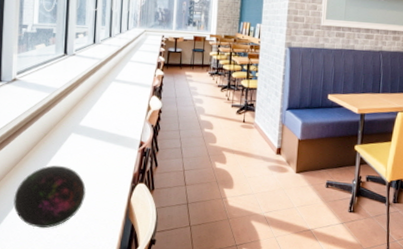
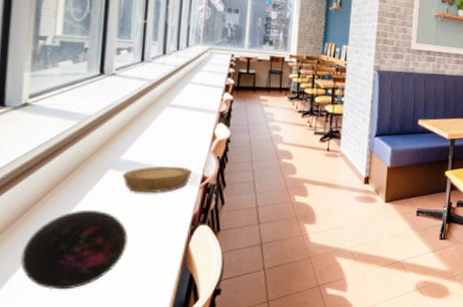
bowl: none [80,131,133,154] -> present [121,166,192,194]

